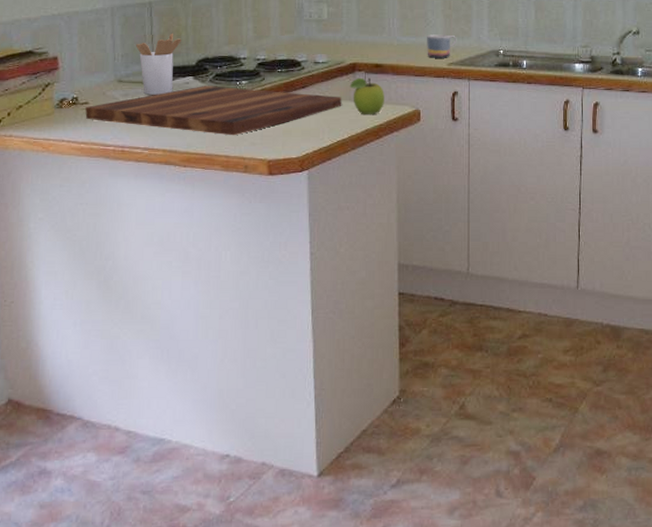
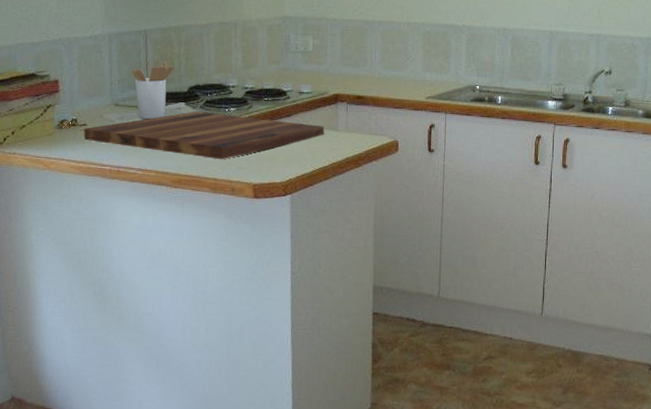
fruit: present [349,77,384,115] -> none [332,108,365,144]
mug: present [427,34,457,58] -> none [406,68,436,92]

